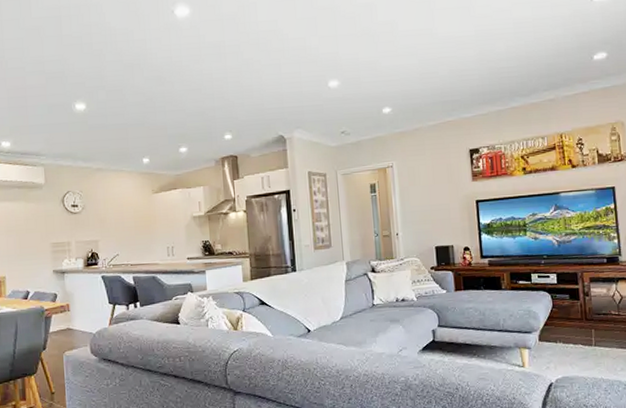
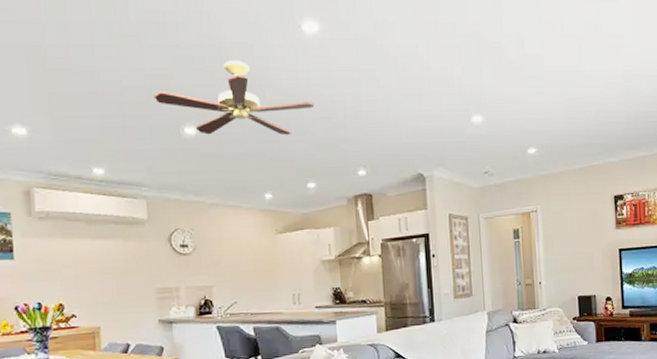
ceiling fan: none [50,44,186,109] -> present [153,60,315,136]

